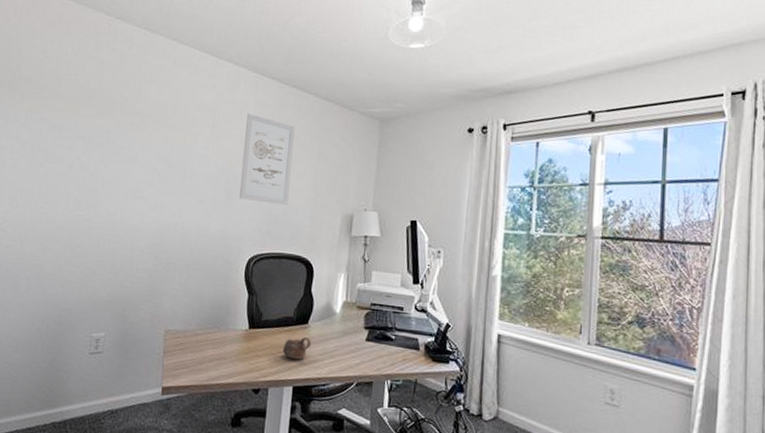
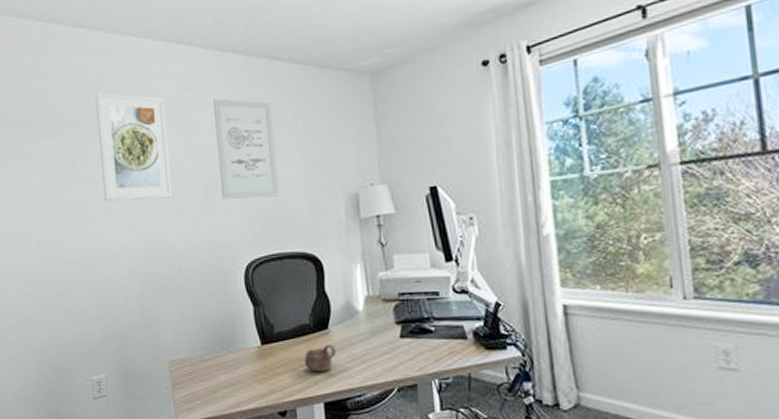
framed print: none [136,87,206,189] -> present [95,92,173,202]

